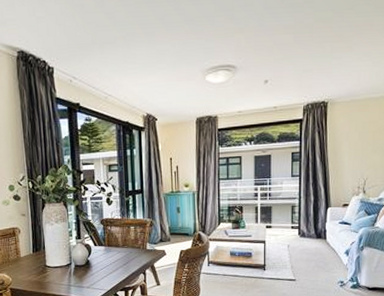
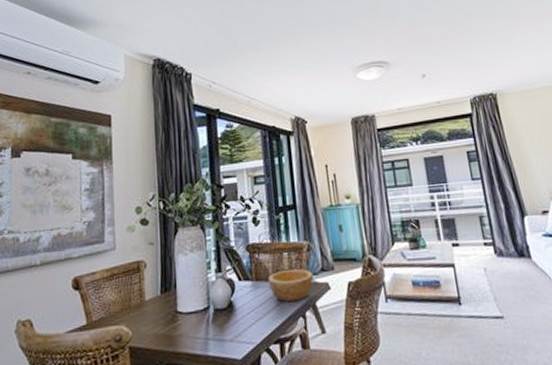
bowl: none [118,239,153,263] -> present [268,269,314,303]

